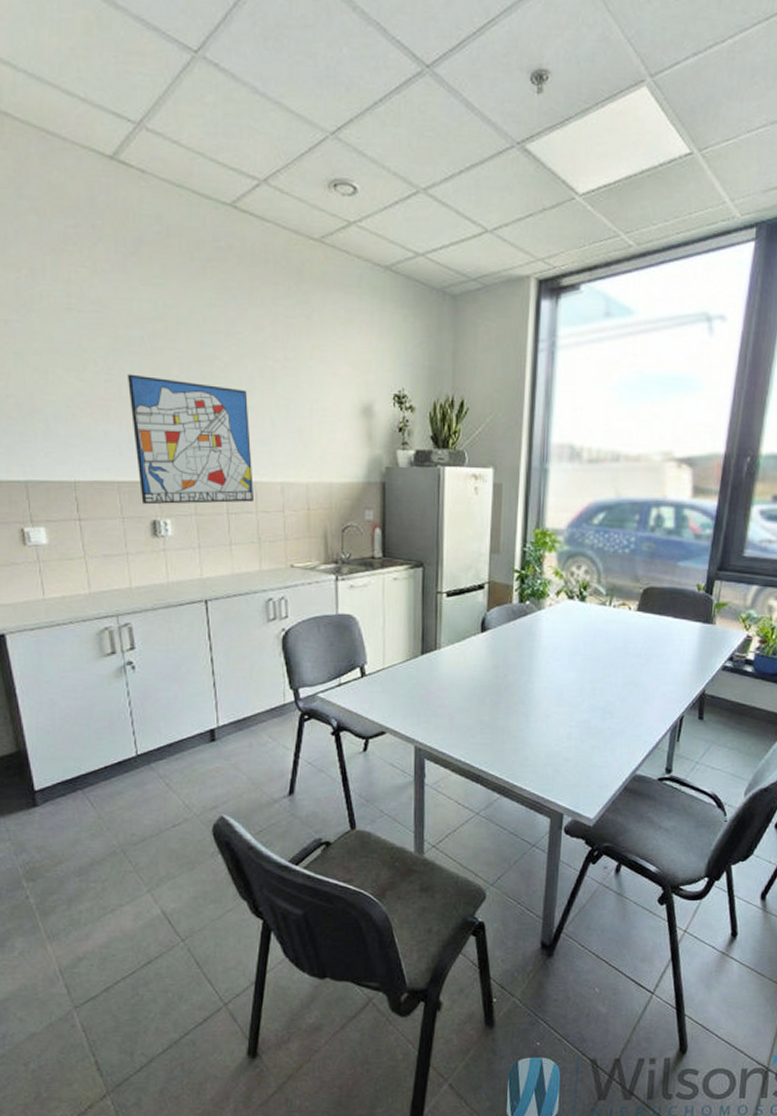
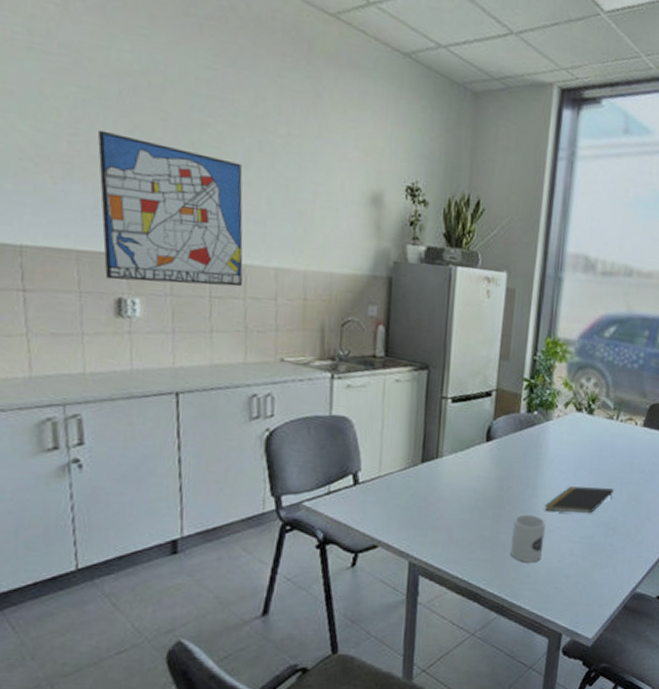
mug: none [510,700,542,746] -> present [511,514,546,562]
notepad: none [540,673,609,699] -> present [544,486,613,514]

